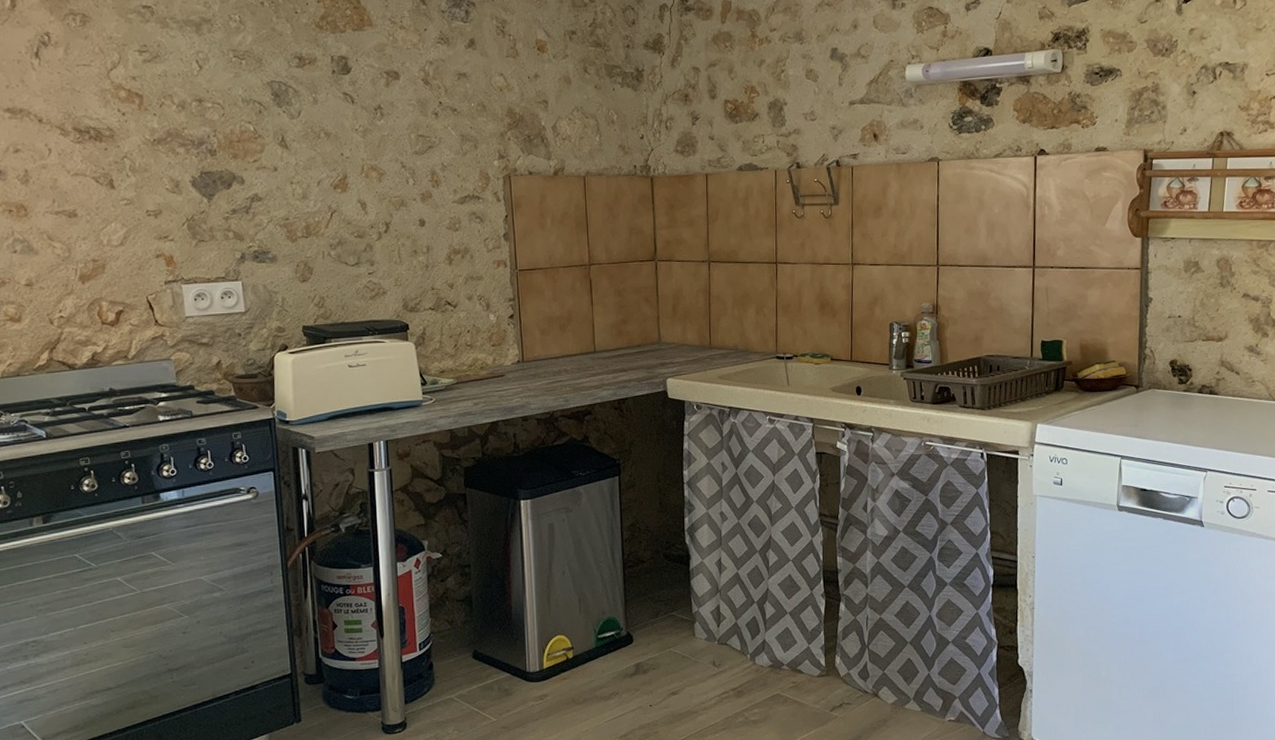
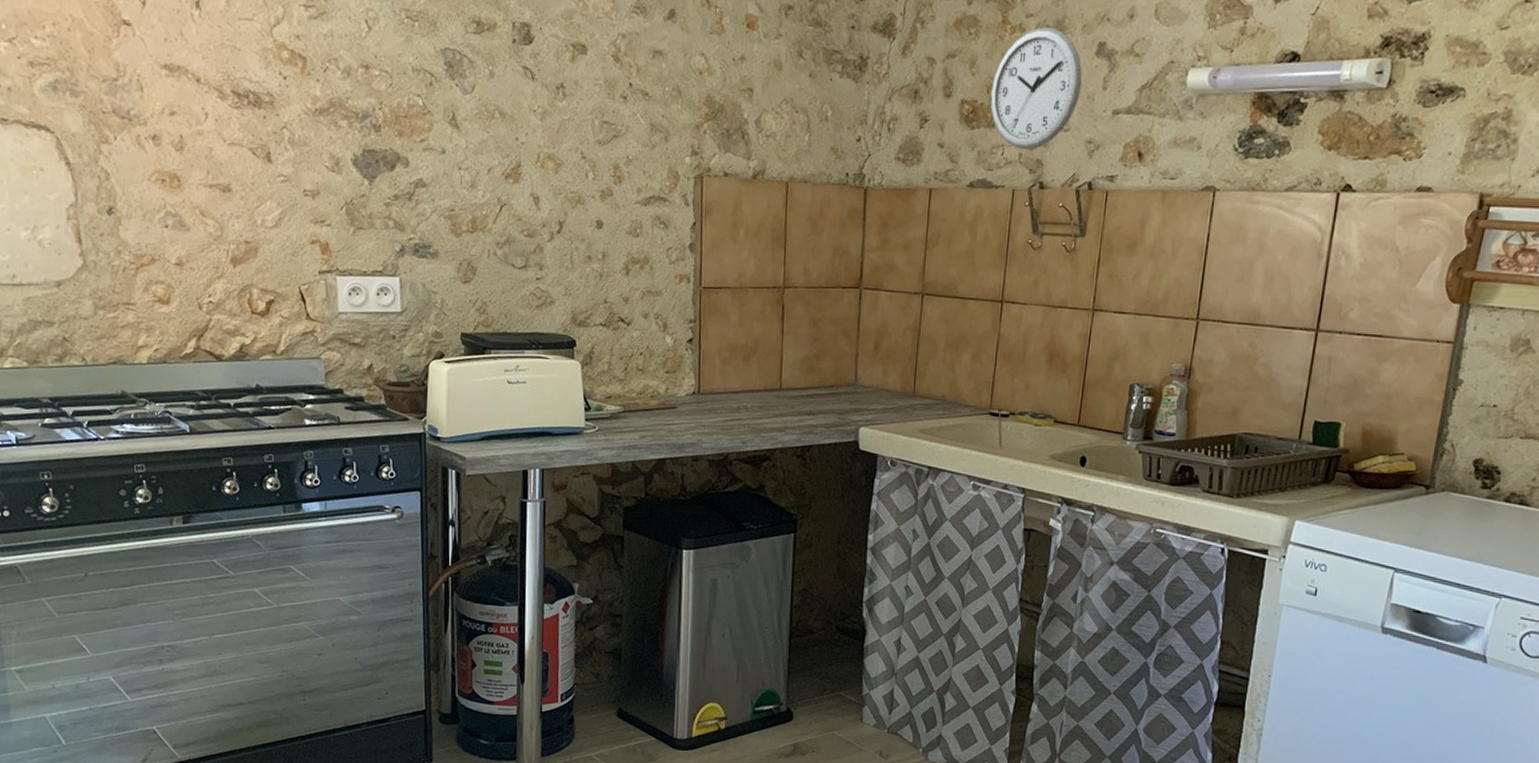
wall clock: none [748,38,822,137] -> present [990,27,1082,149]

